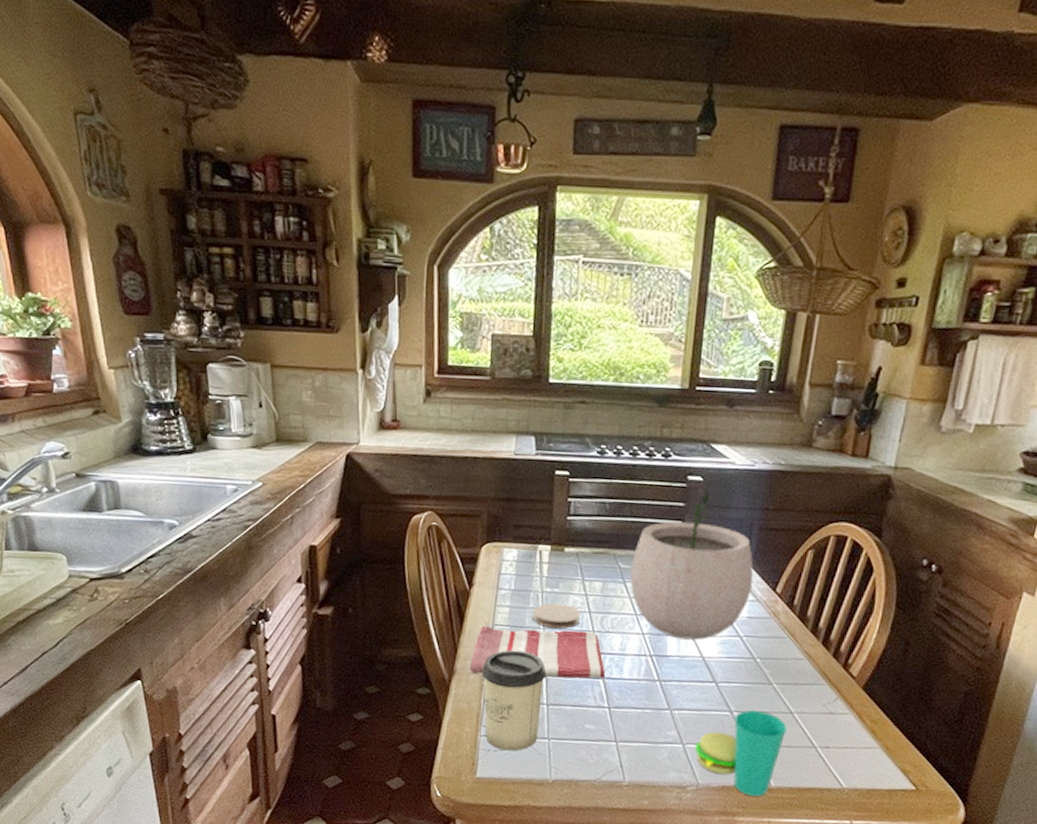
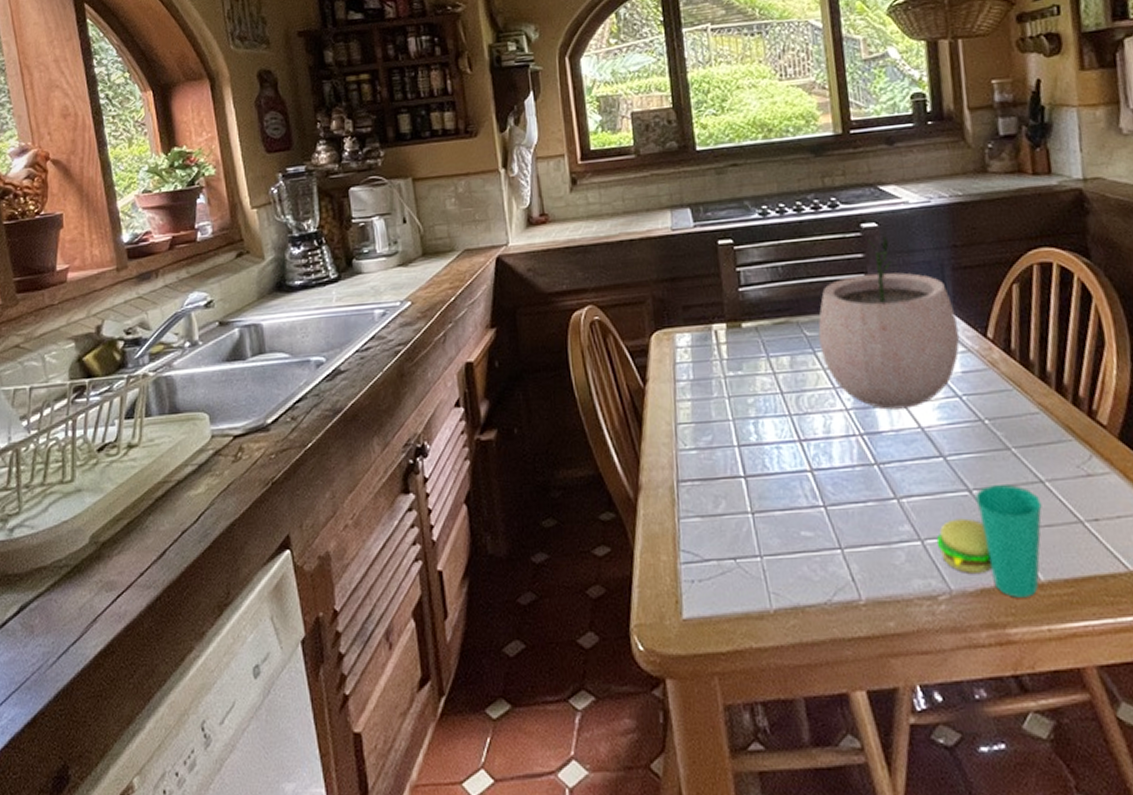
dish towel: present [470,625,606,679] -> none [657,416,814,486]
cup: present [482,650,547,751] -> none [670,450,748,579]
coaster: present [533,603,581,629] -> none [718,387,774,419]

